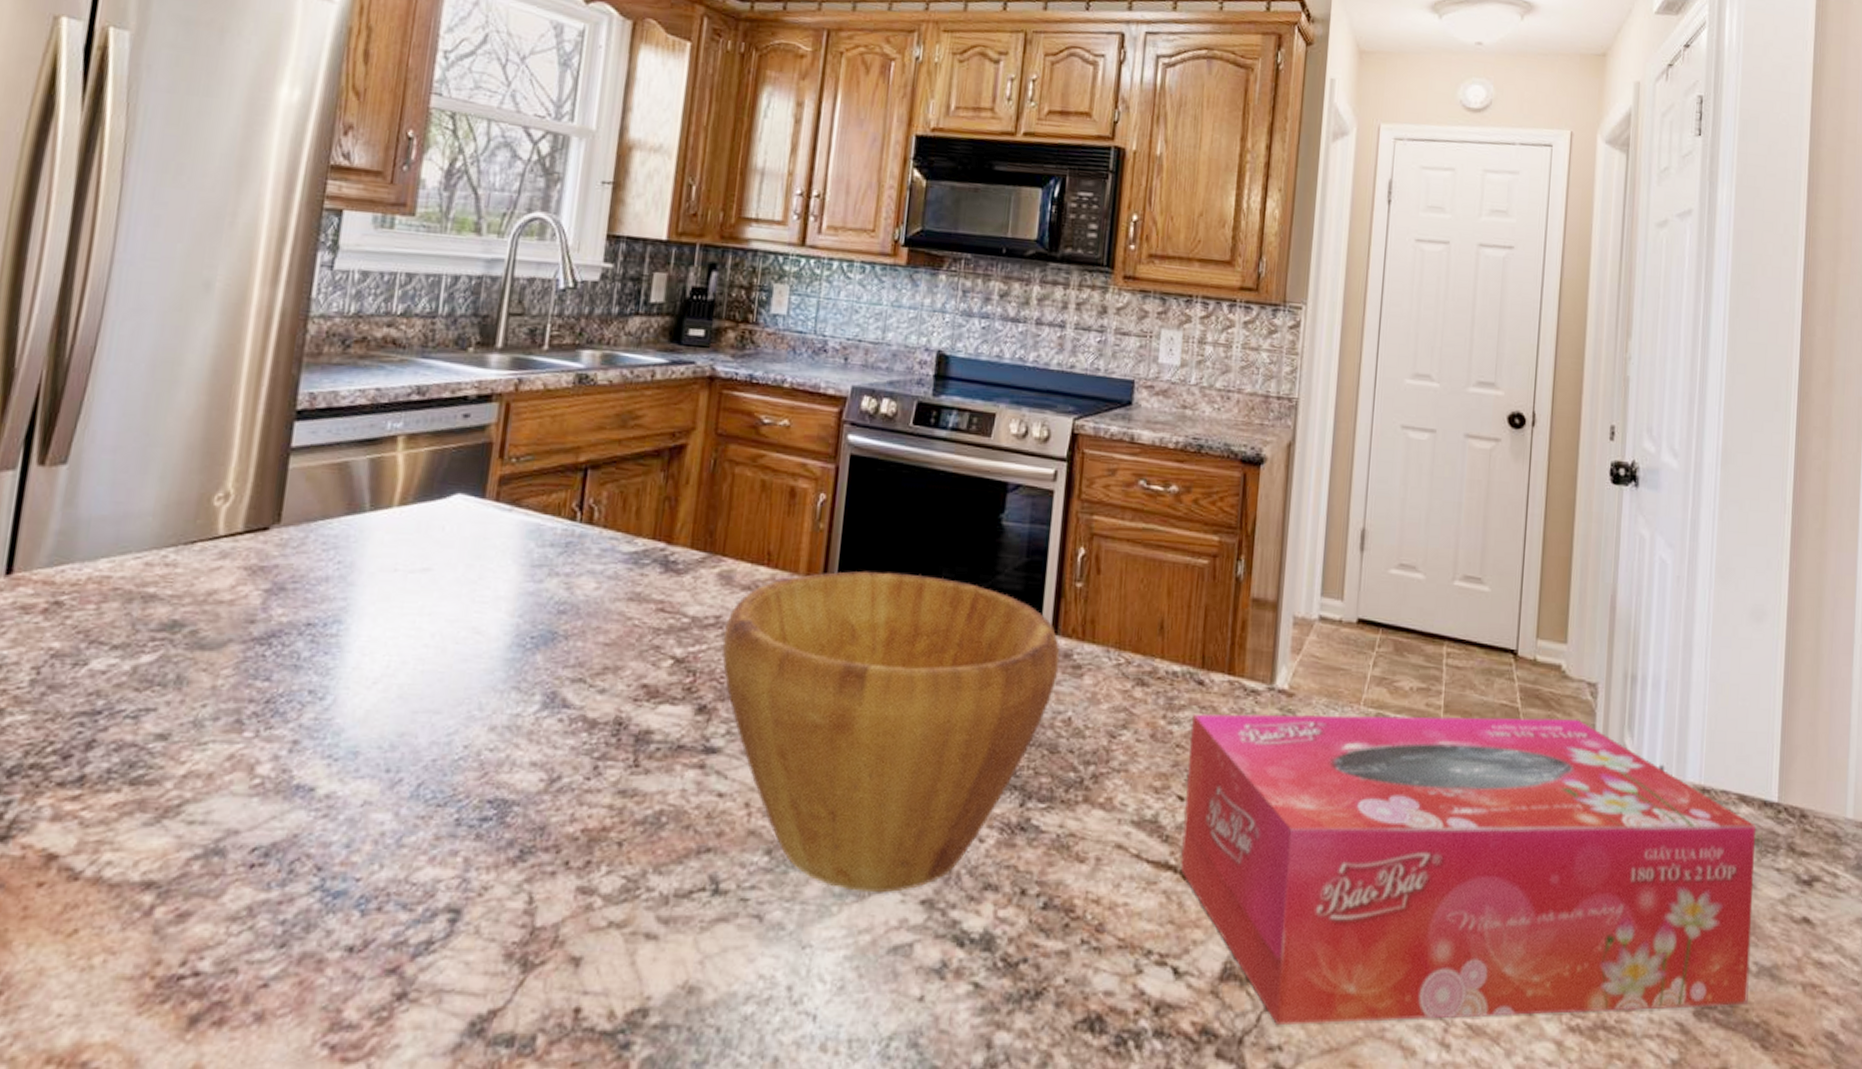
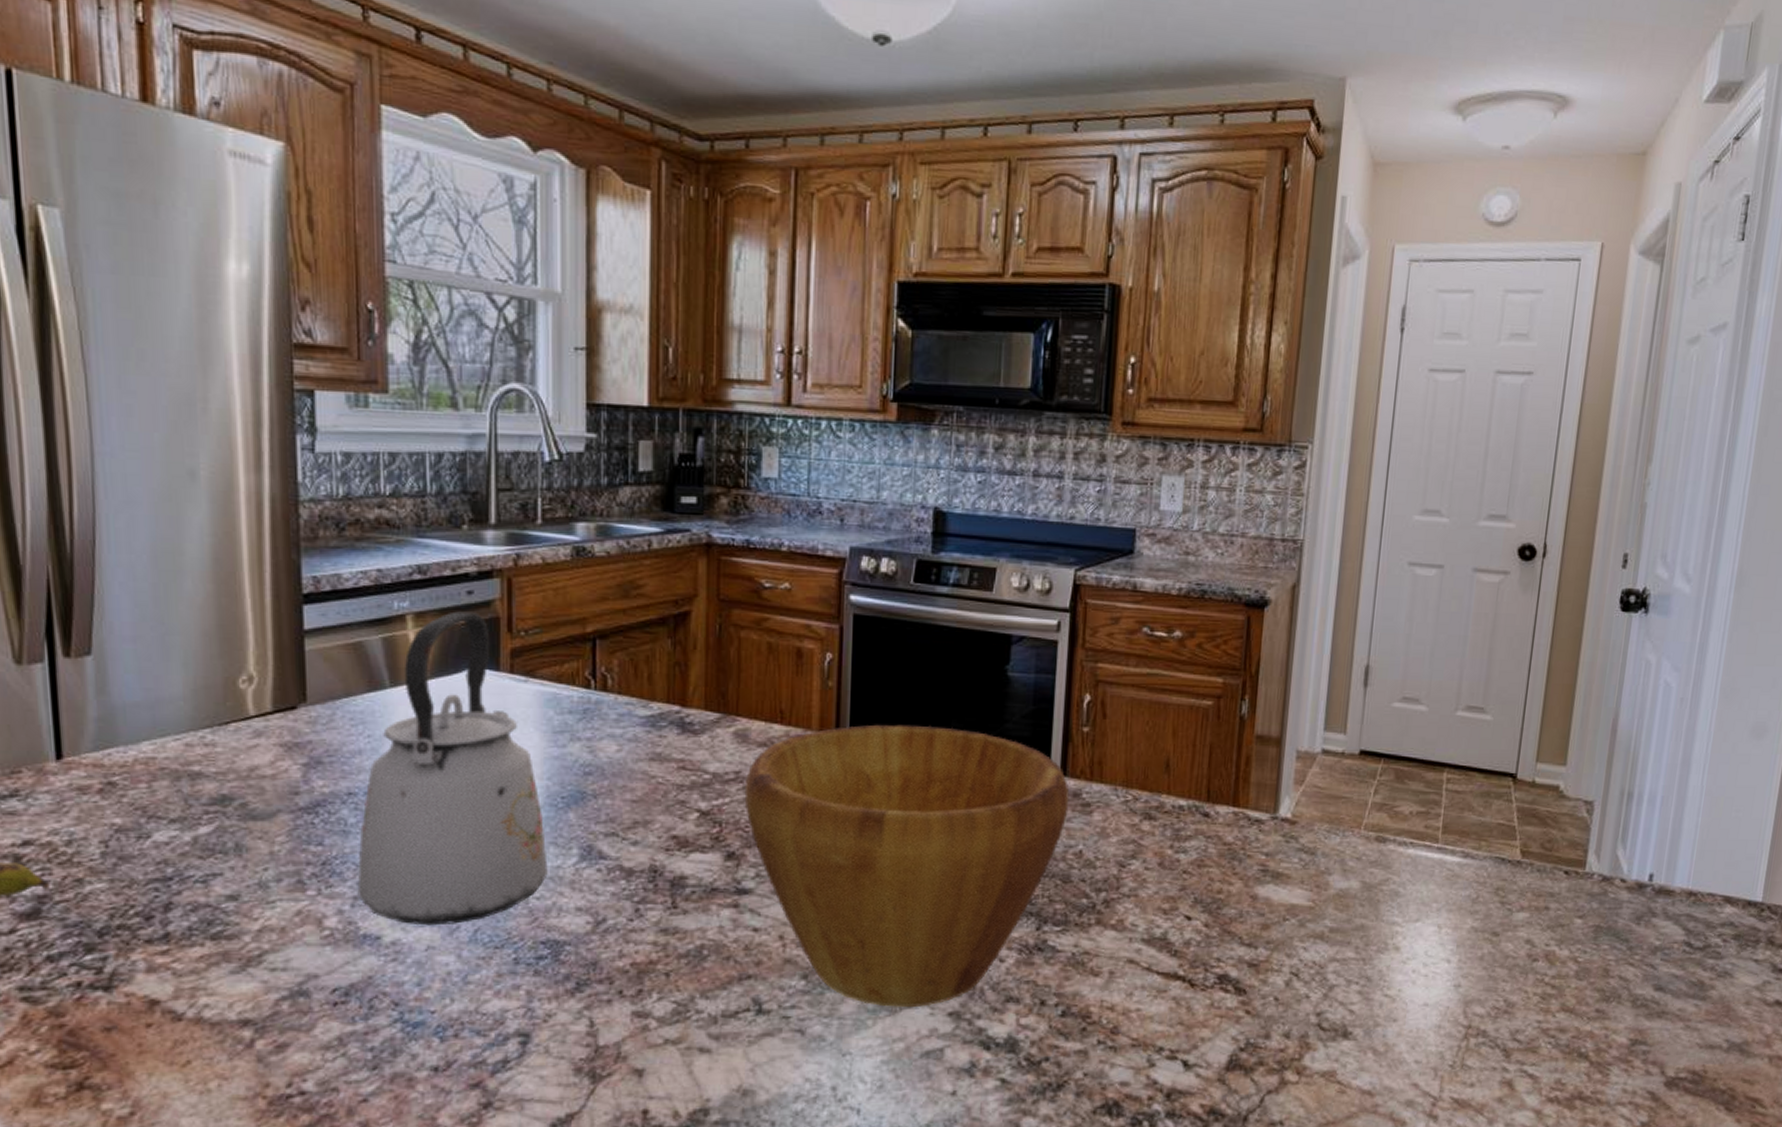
kettle: none [297,434,509,777] -> present [357,611,548,926]
tissue box: present [1180,712,1756,1026] -> none [1188,834,1738,1105]

